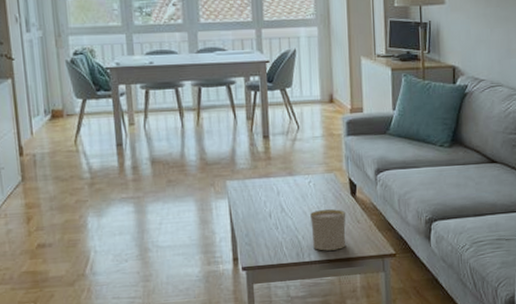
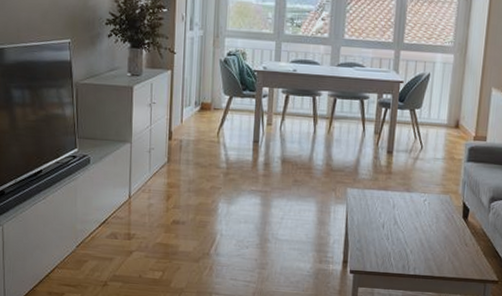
cup: present [310,209,346,251] -> none [418,228,456,268]

